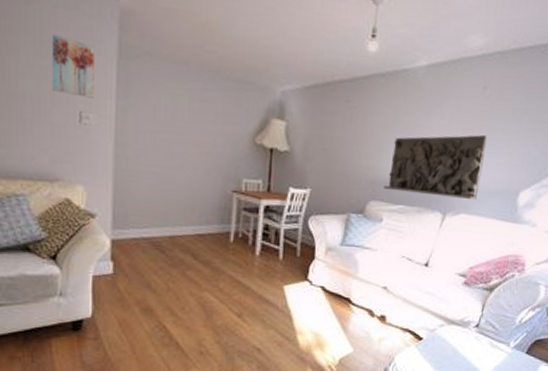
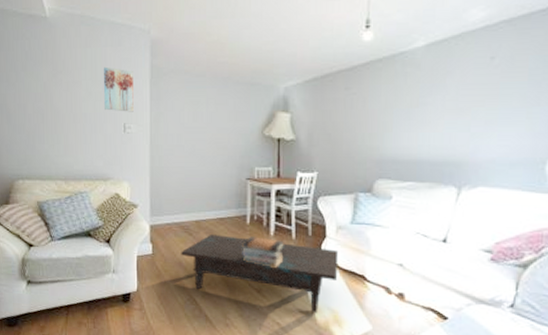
coffee table: none [150,251,327,338] -> present [181,233,339,314]
book stack: none [223,256,270,290] -> present [242,236,284,268]
relief sculpture: present [383,135,487,199] -> none [390,106,500,171]

